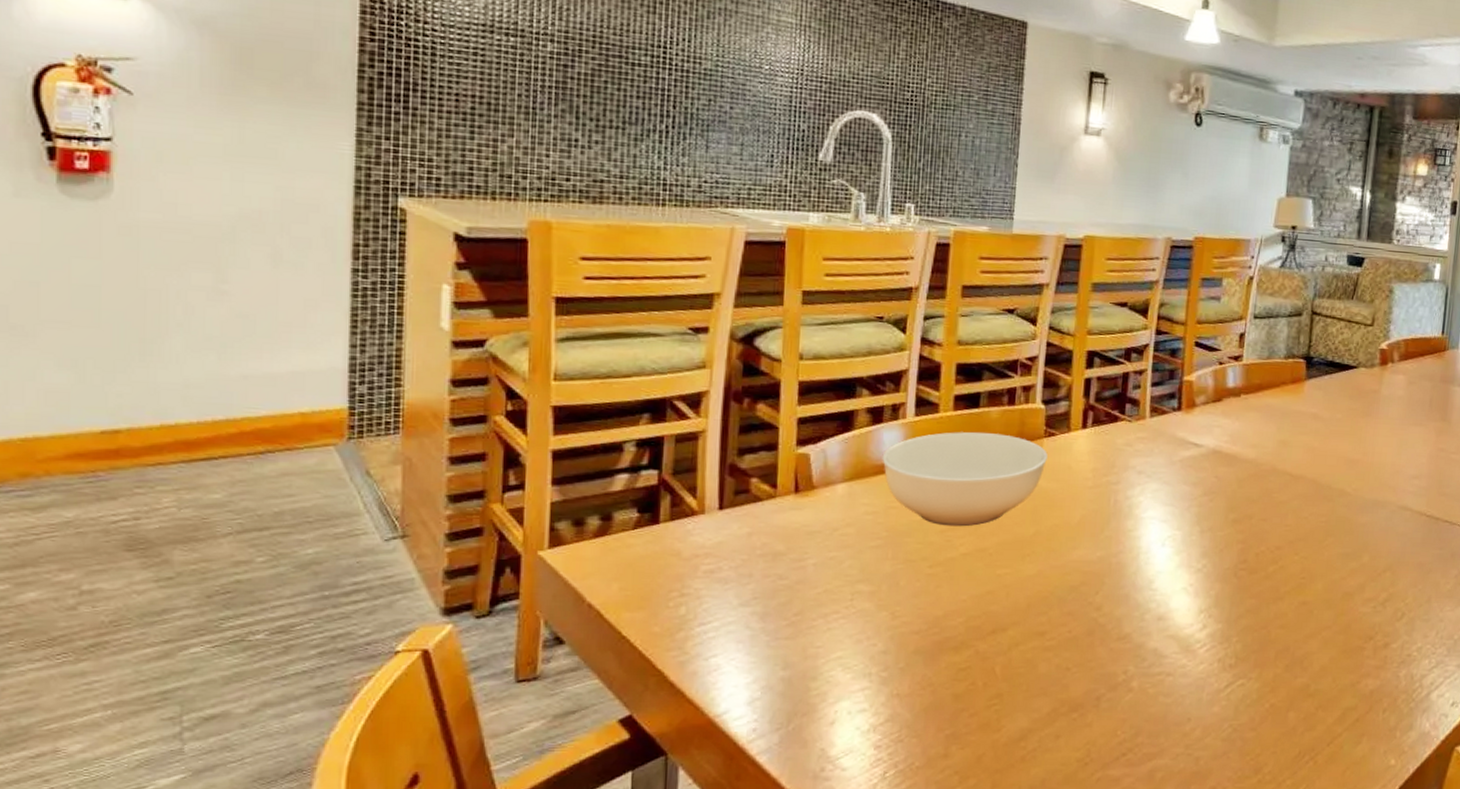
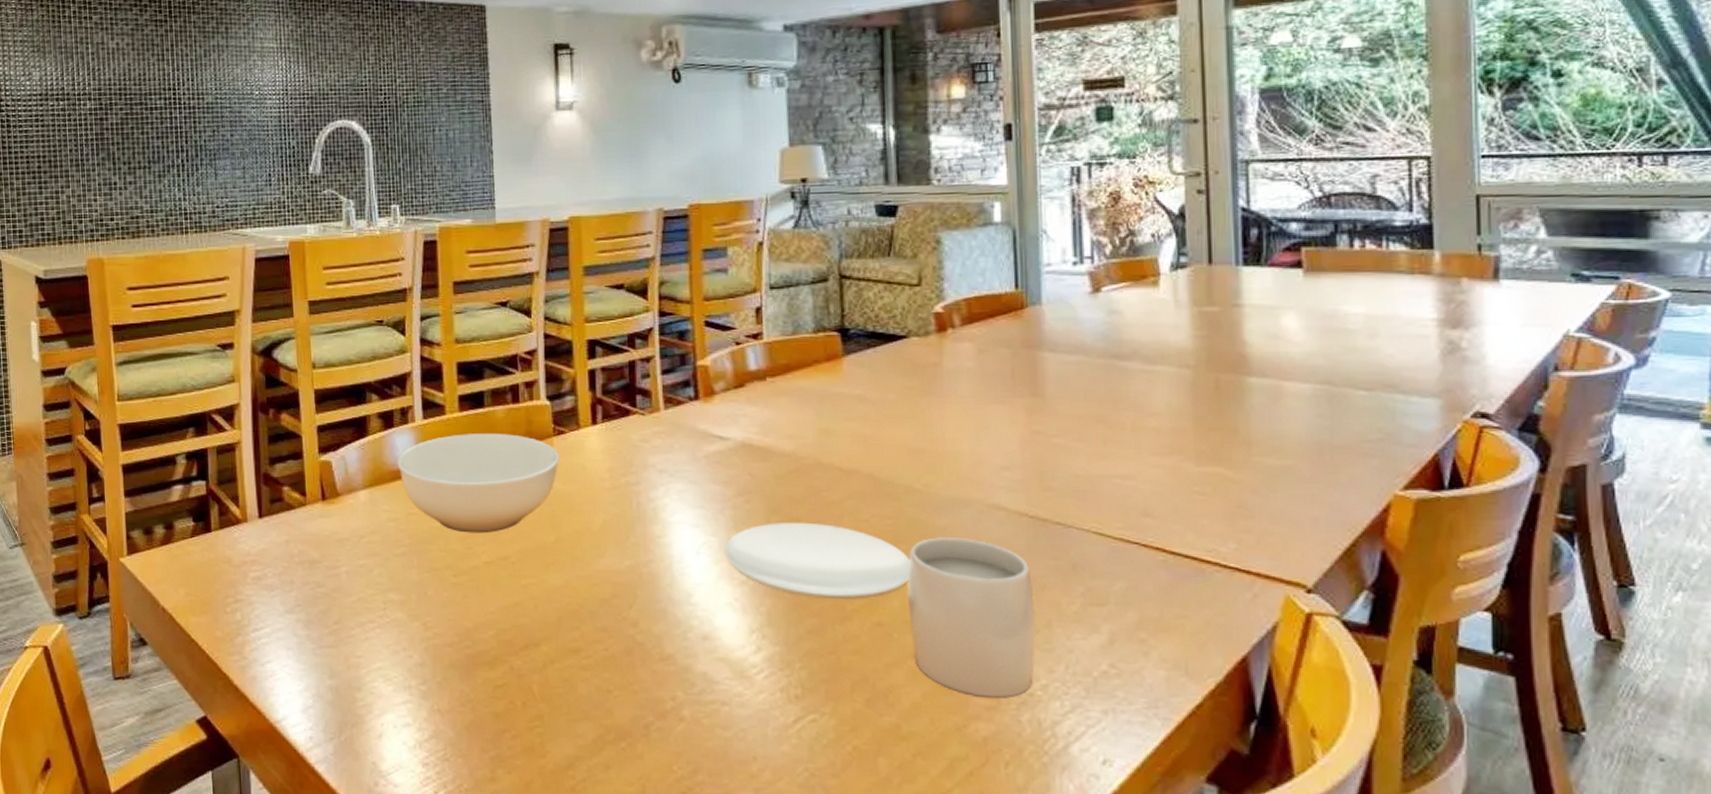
plate: none [1186,518,1335,583] -> present [725,522,911,600]
mug: none [1327,532,1422,660] -> present [907,537,1036,699]

